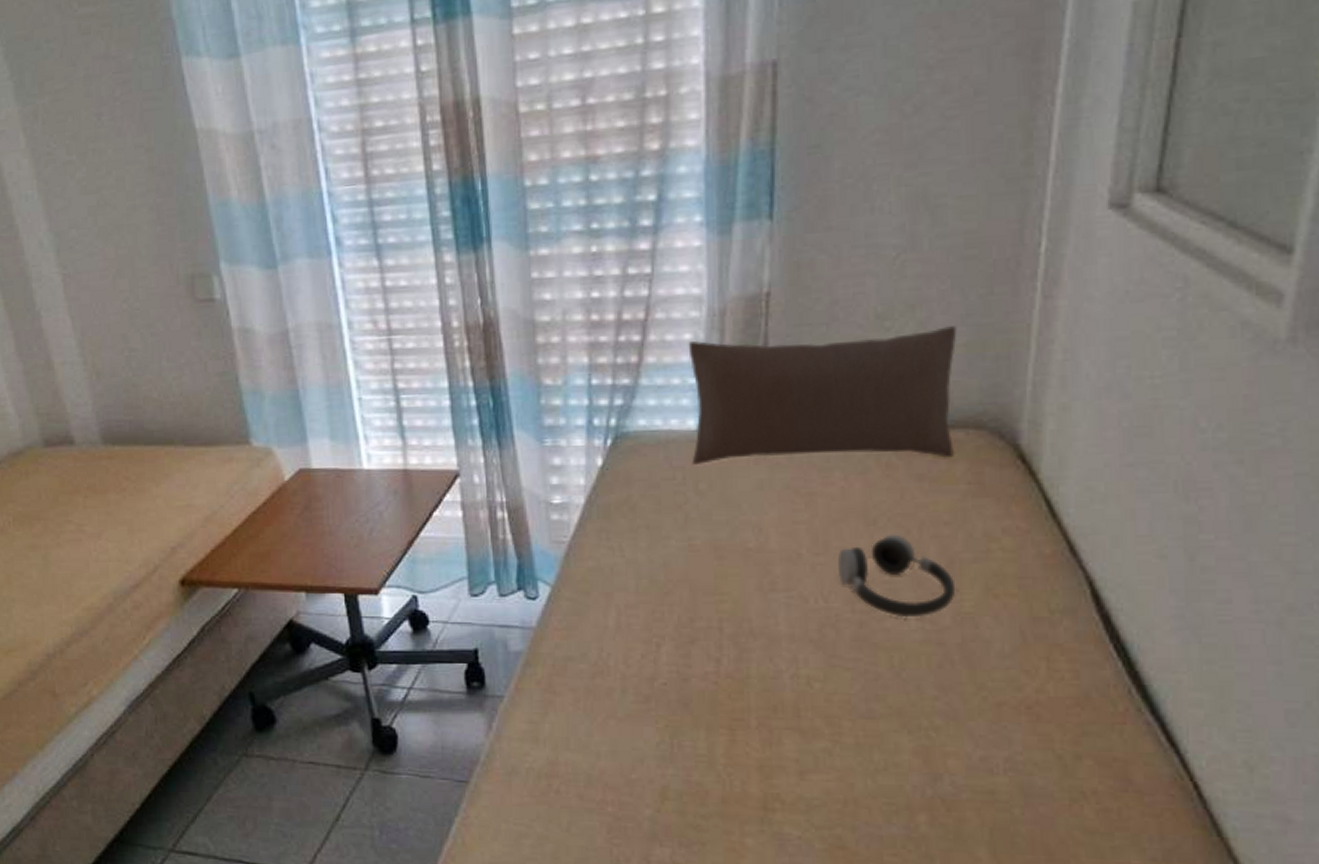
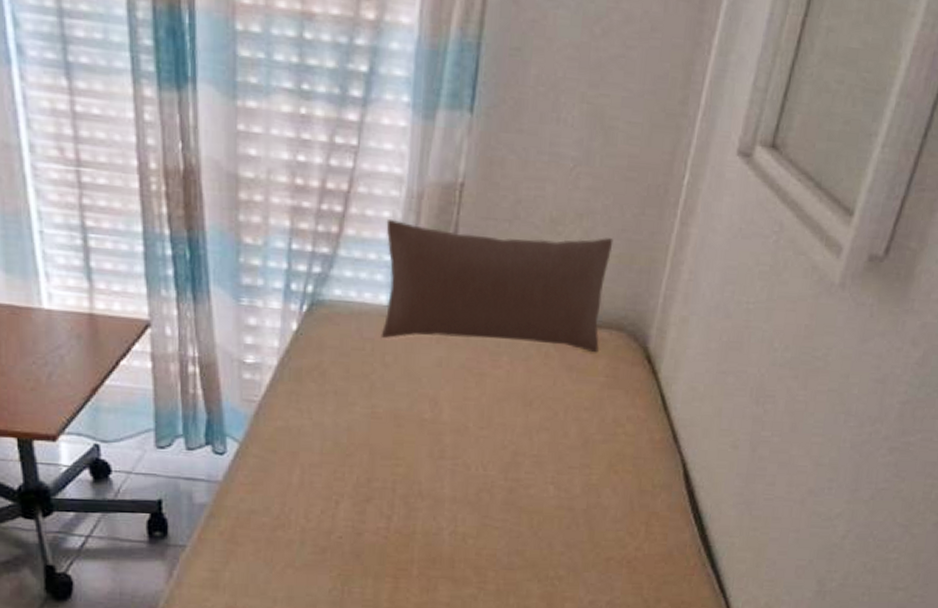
headphones: present [837,534,955,618] -> none [496,415,587,487]

